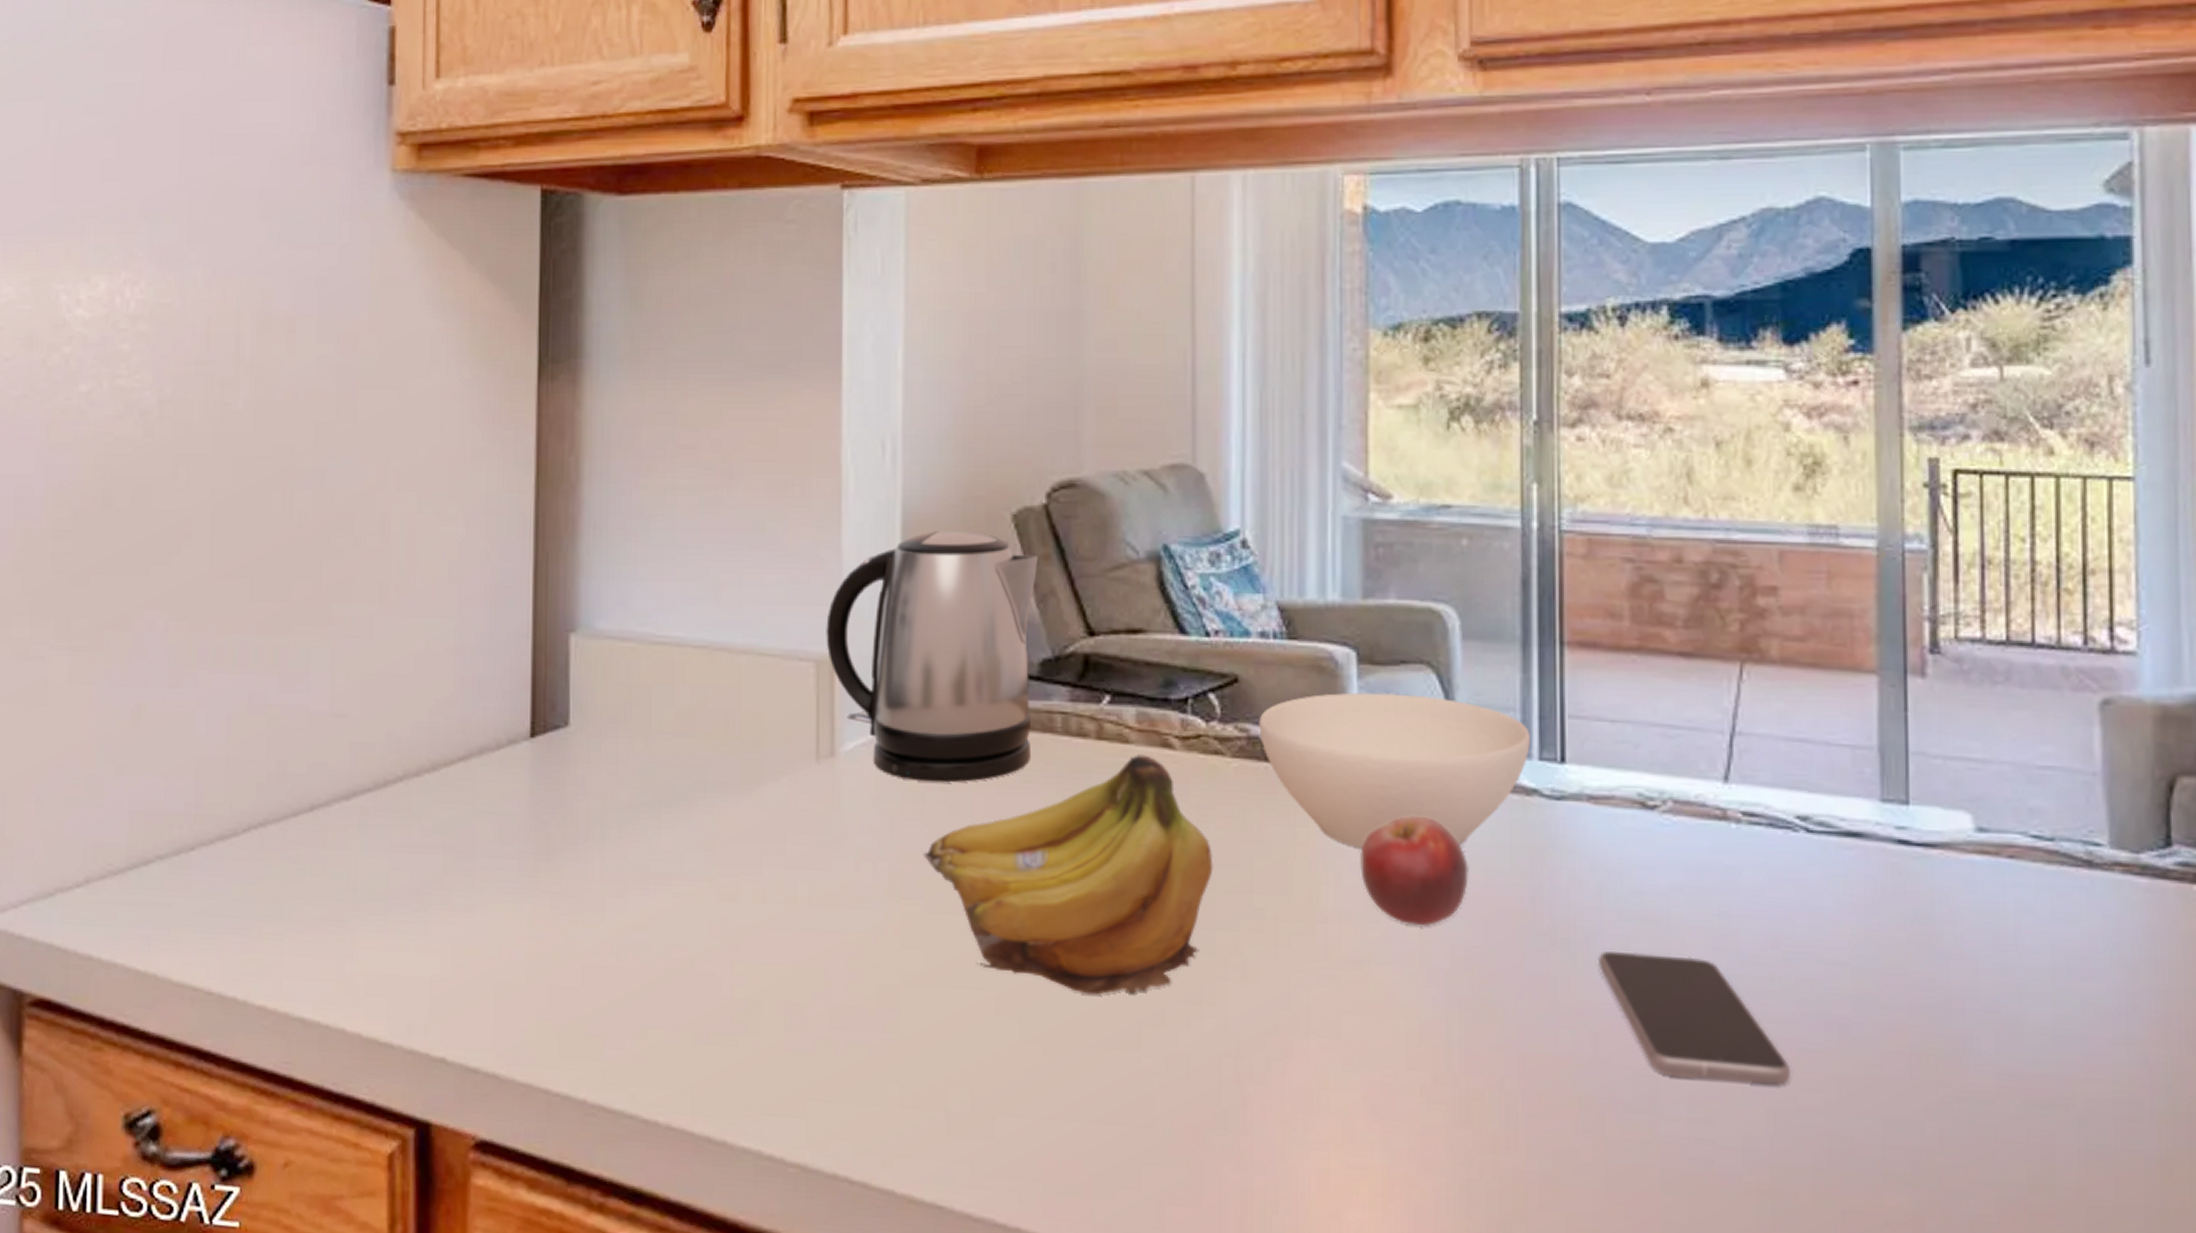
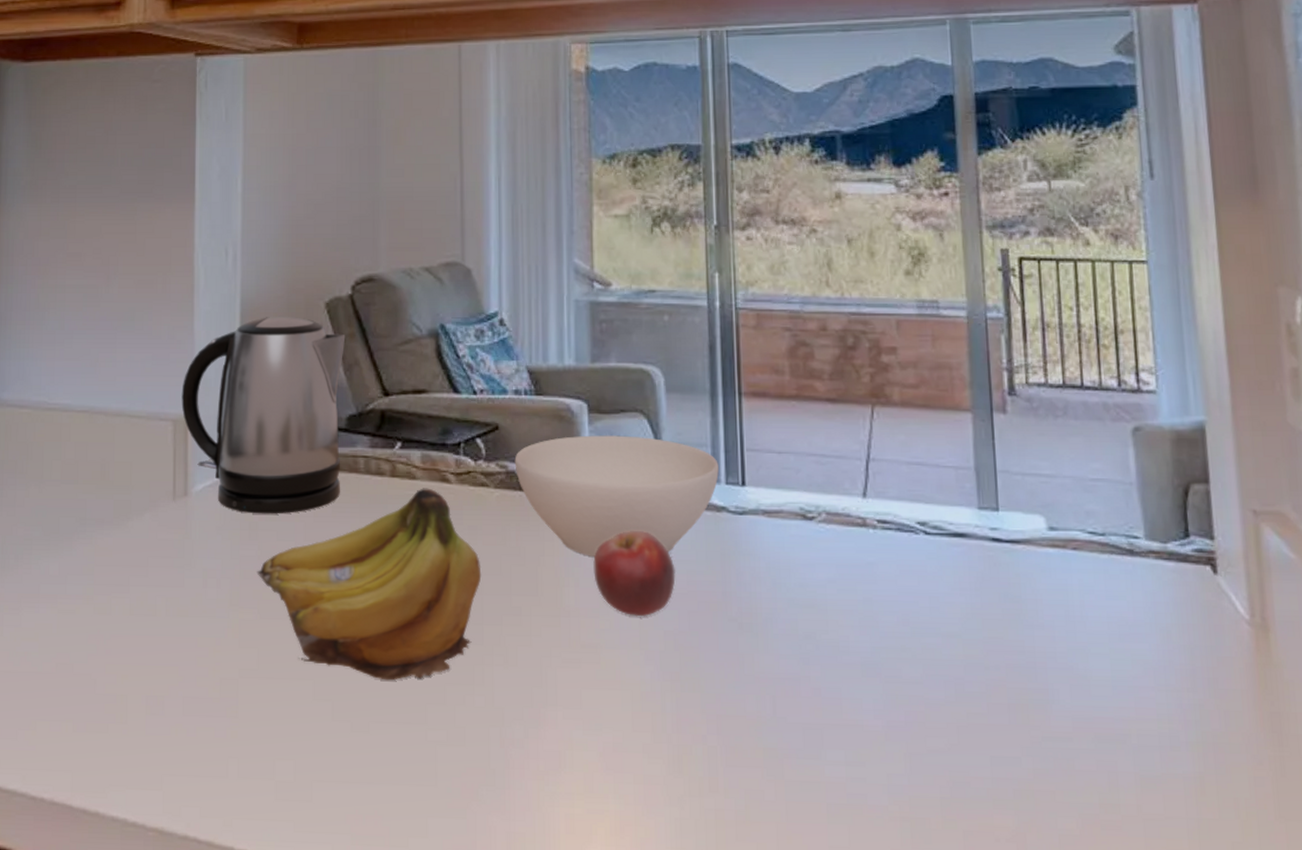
mobile phone: present [1597,951,1790,1085] -> none [773,631,920,733]

